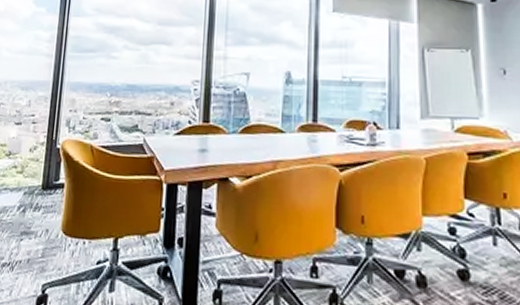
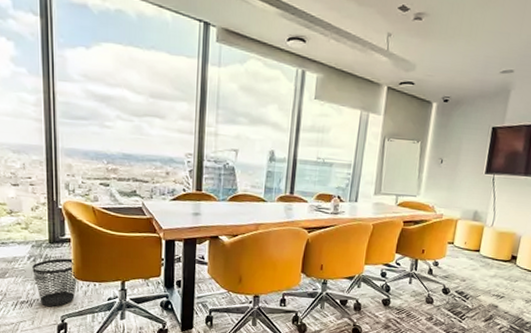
wastebasket: none [20,207,66,272] -> present [32,258,77,307]

